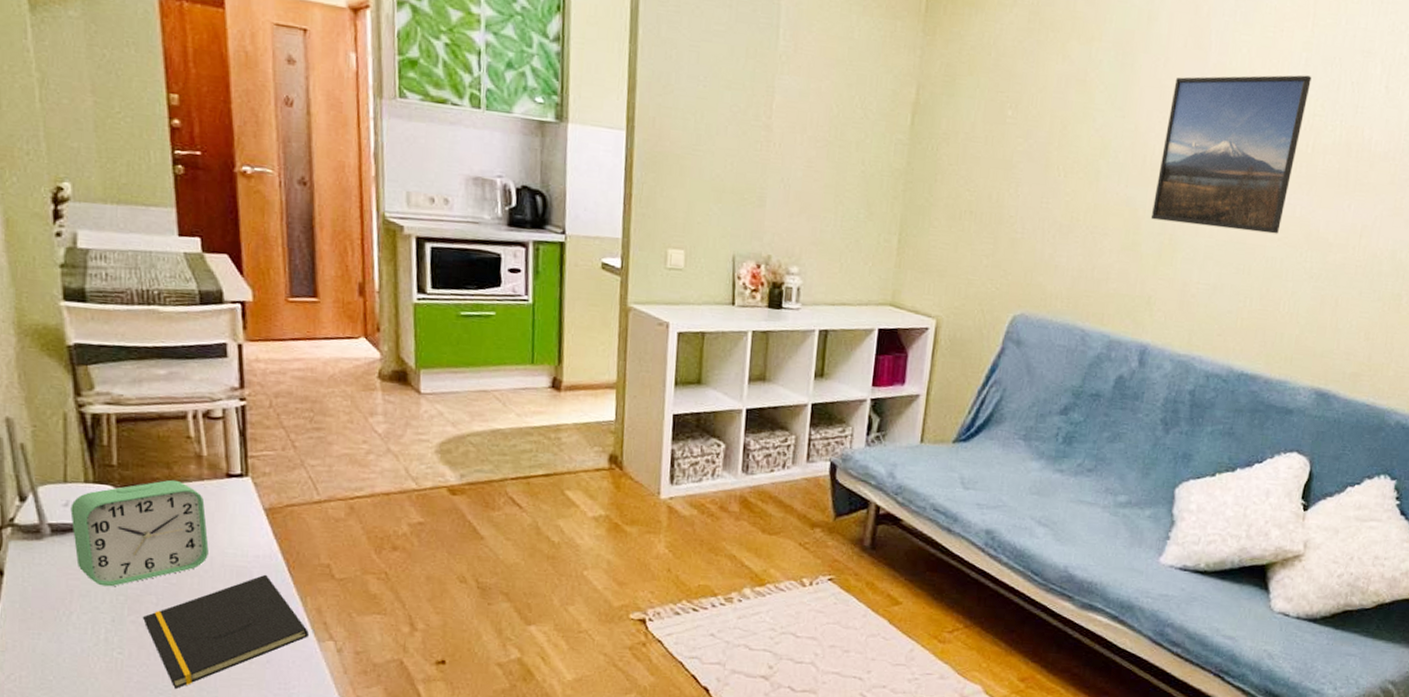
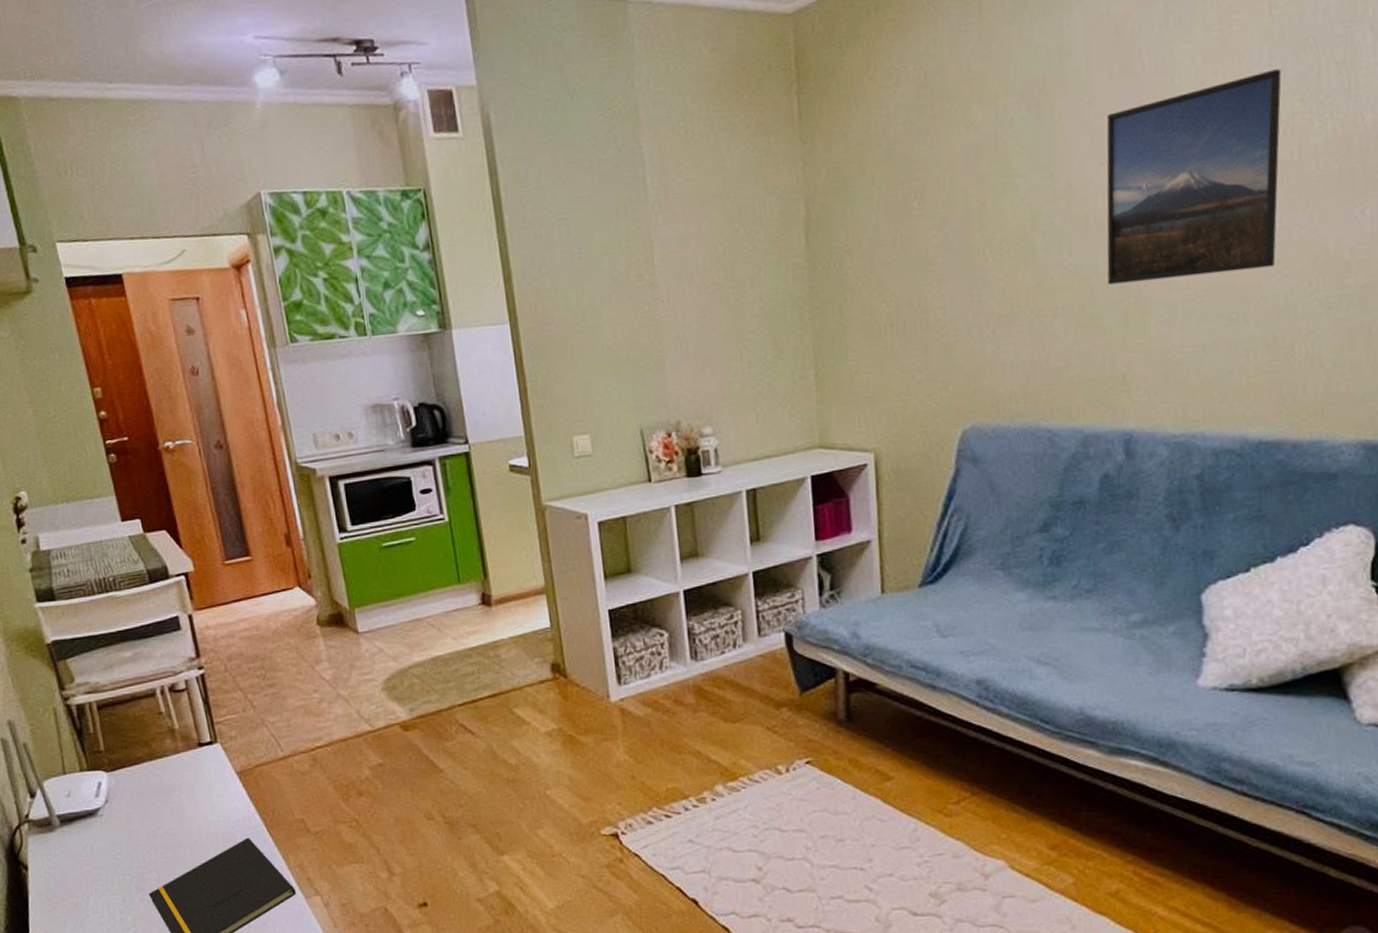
alarm clock: present [70,479,209,587] -> none [72,756,195,869]

